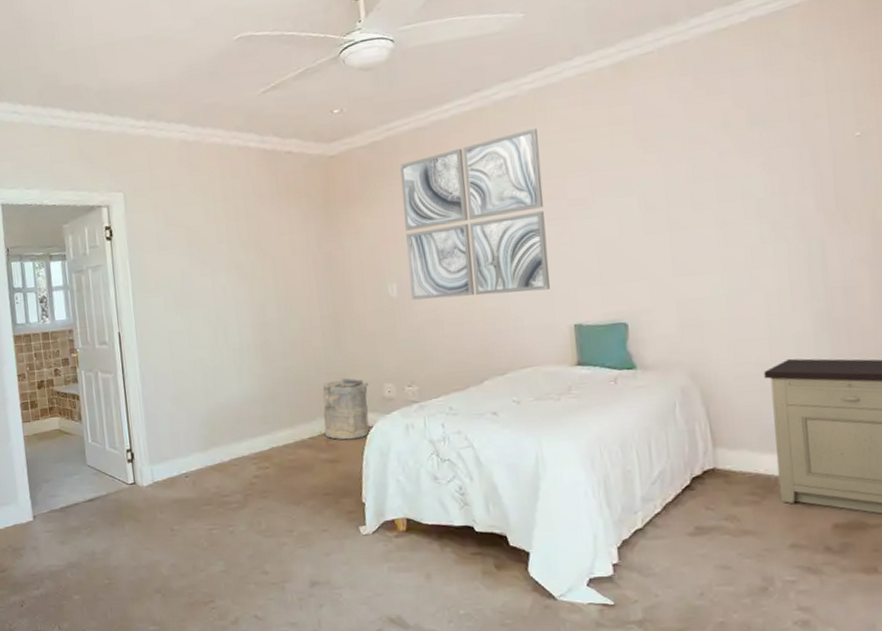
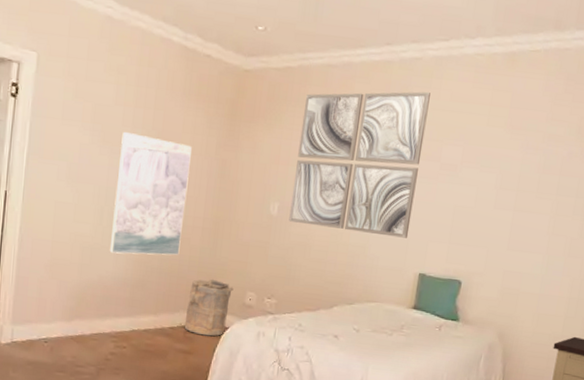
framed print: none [220,245,303,372] -> present [109,132,192,256]

